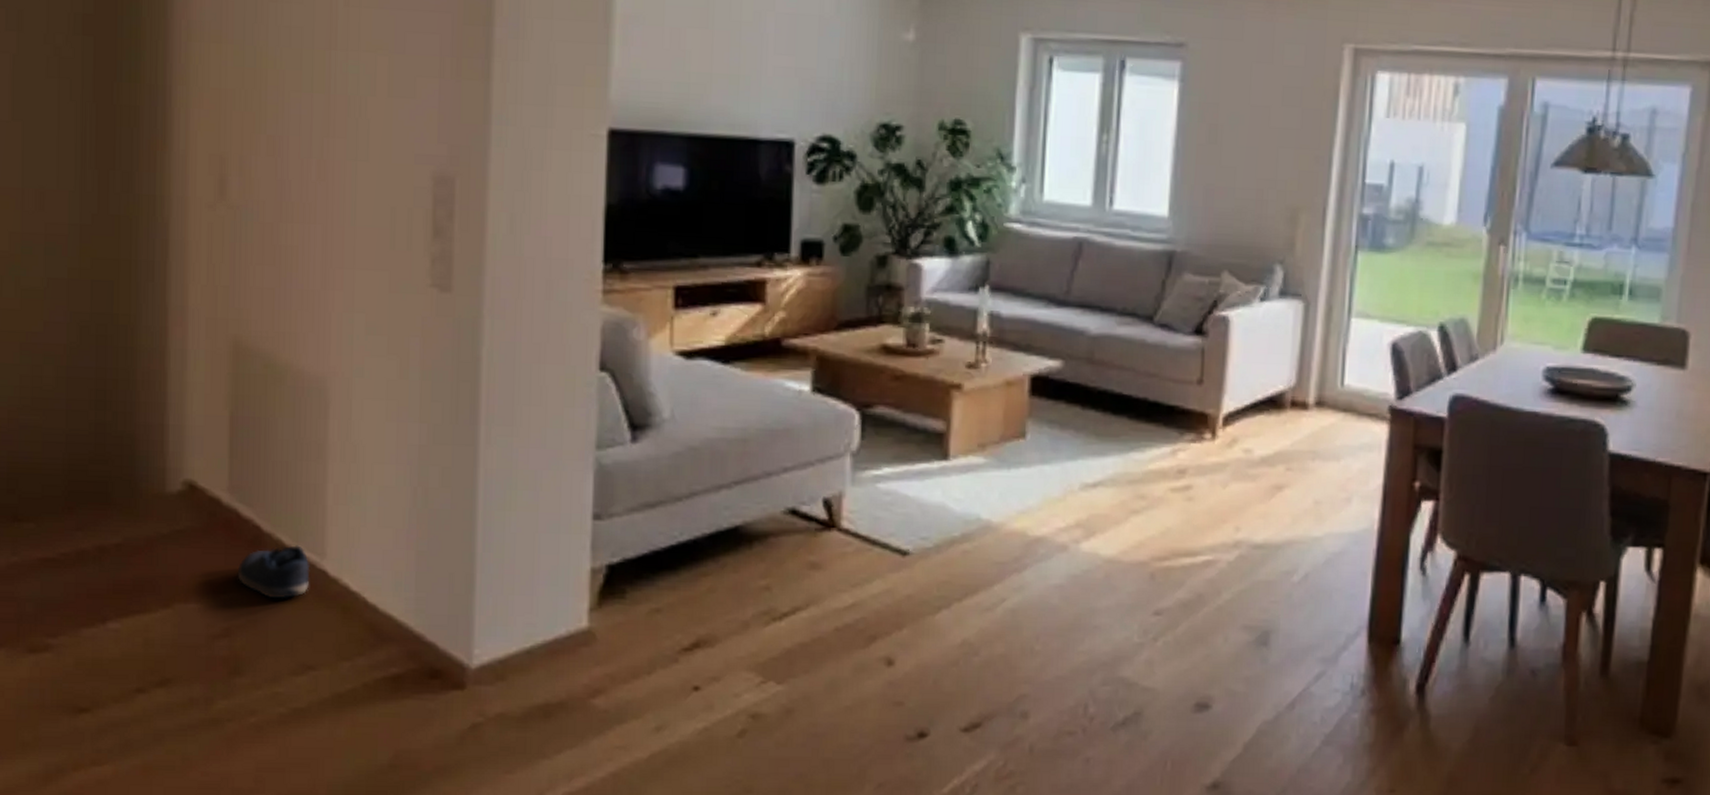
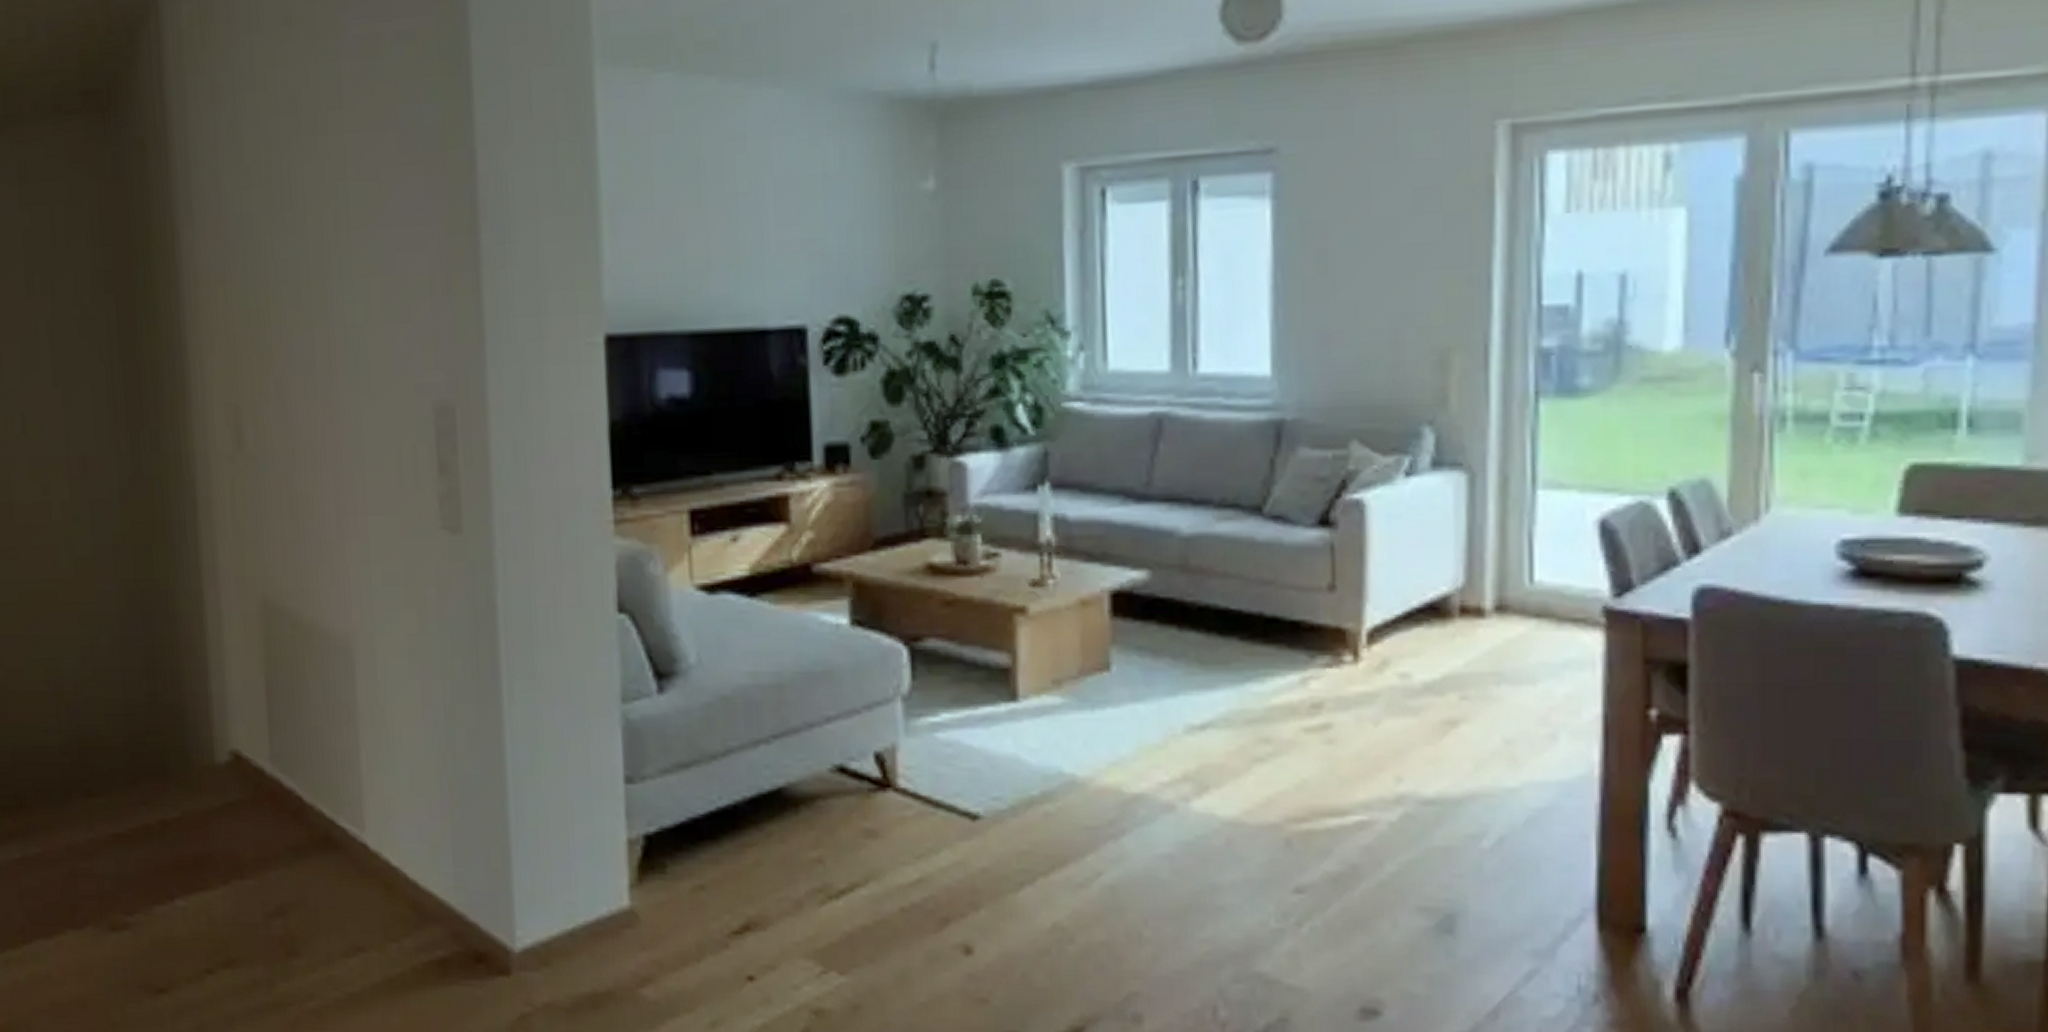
shoe: present [237,545,310,599] -> none [285,817,353,875]

